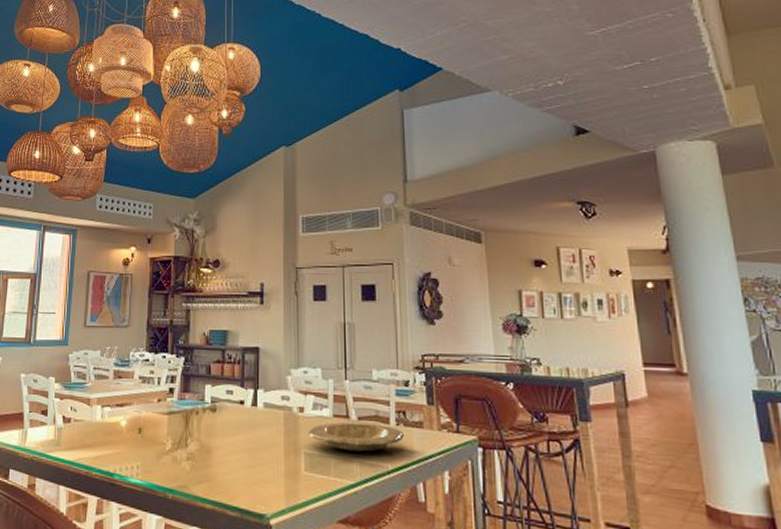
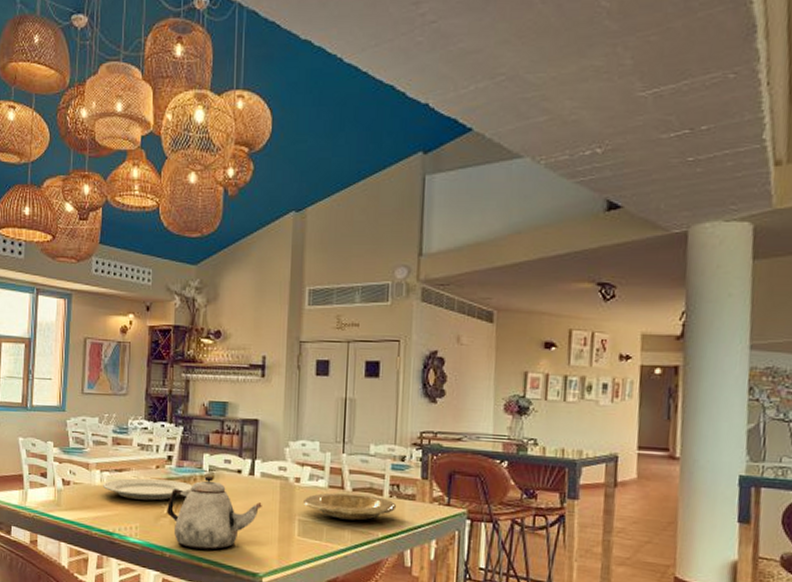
plate: none [104,412,195,437] -> present [103,478,193,501]
teapot: none [169,408,266,490] -> present [167,476,262,550]

